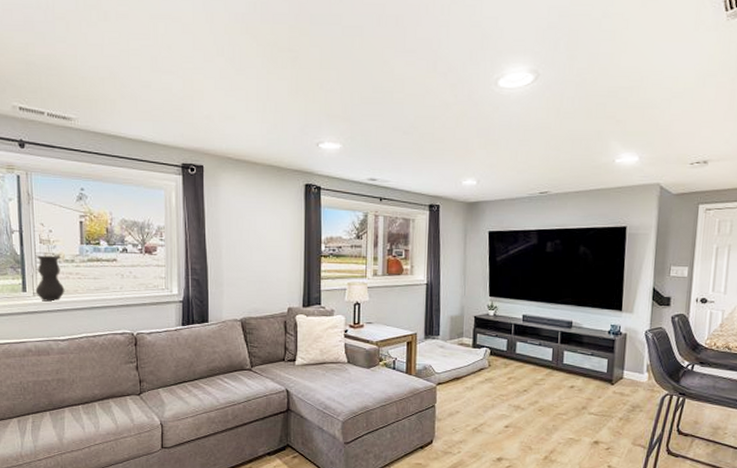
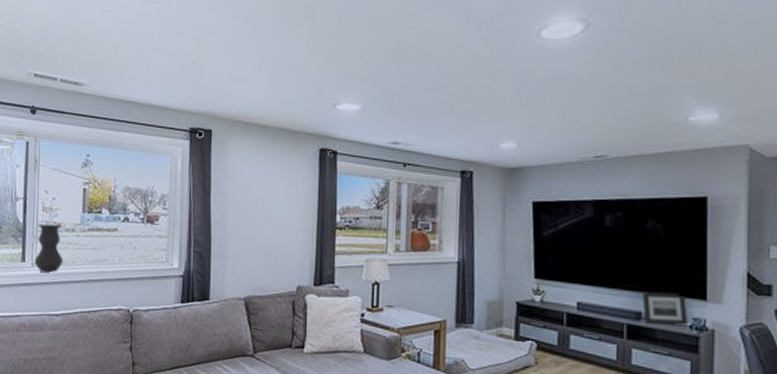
picture frame: none [573,305,608,331] -> present [642,291,689,325]

